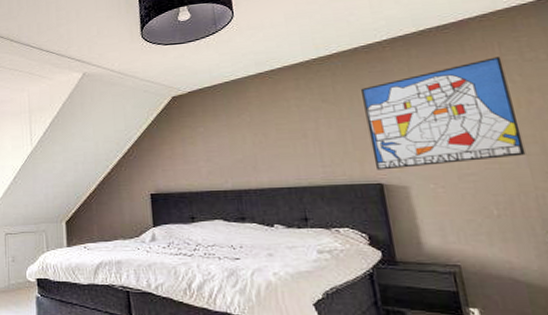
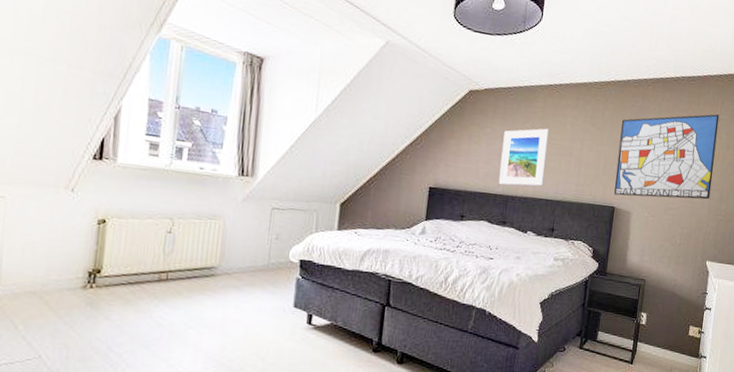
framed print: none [219,115,280,181] -> present [498,128,549,187]

